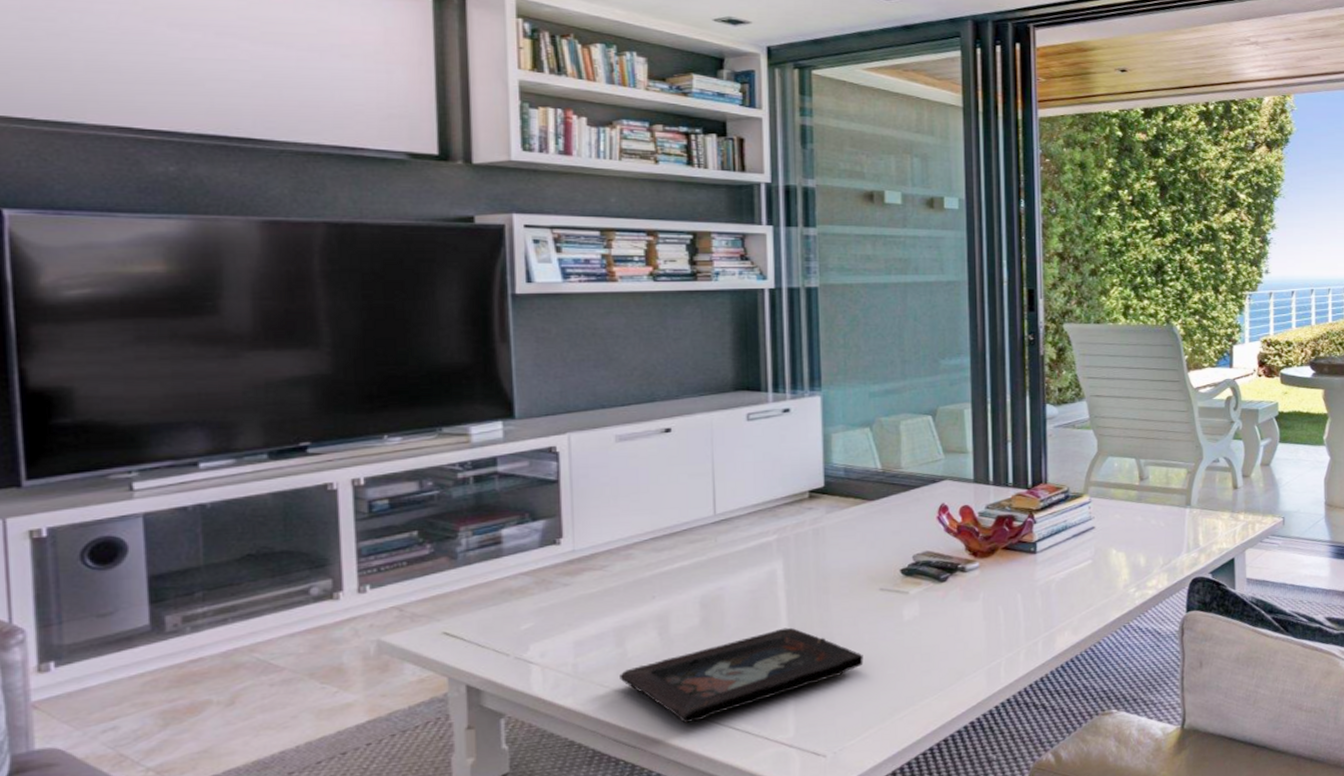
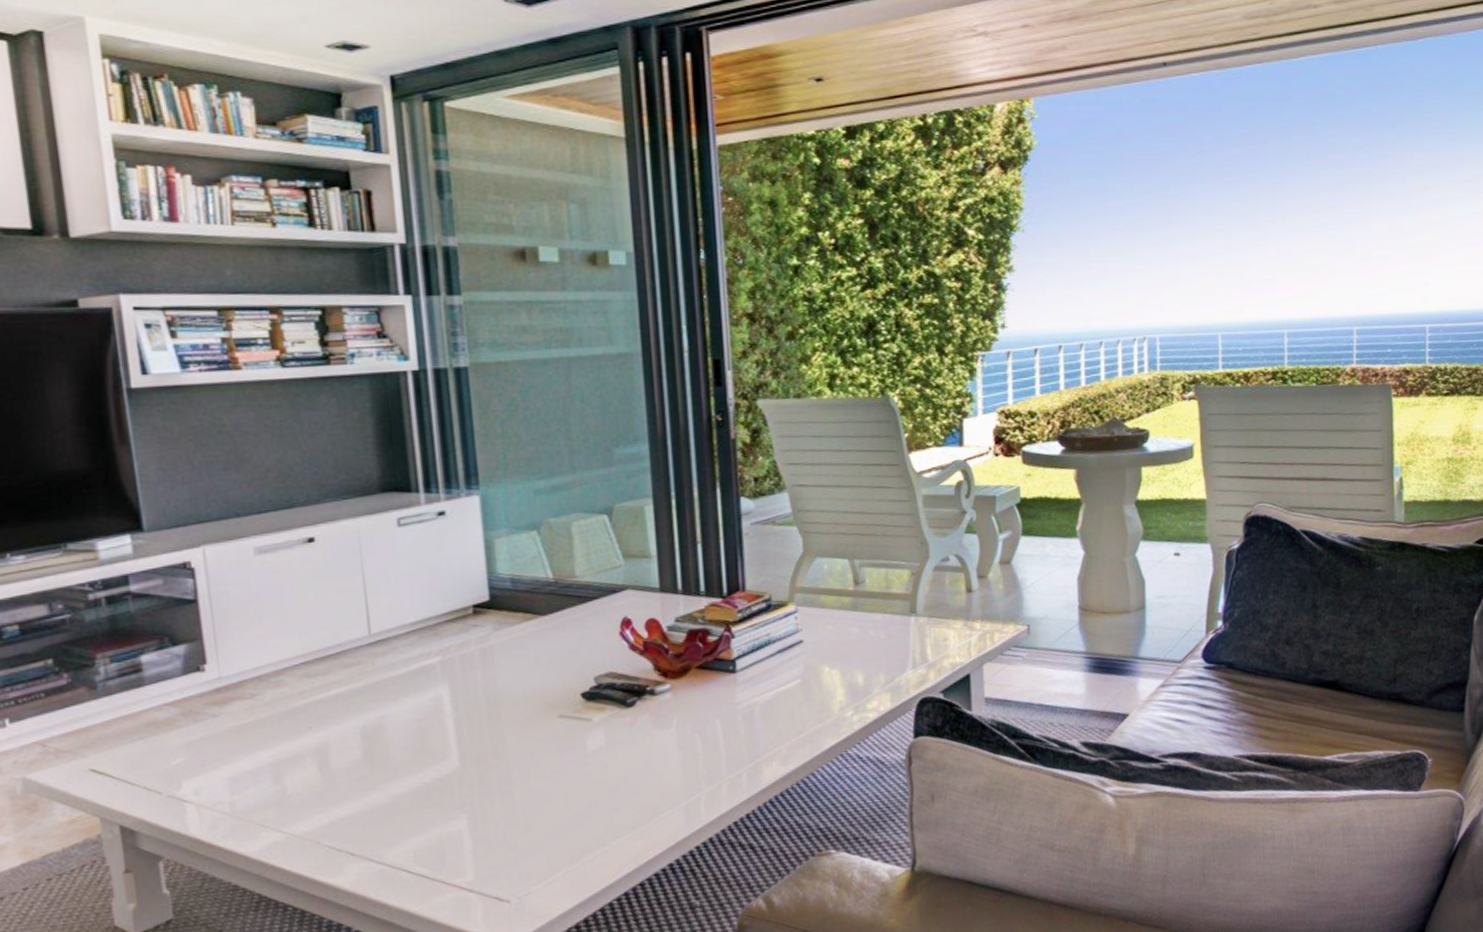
decorative tray: present [619,627,864,724] -> none [280,760,546,867]

